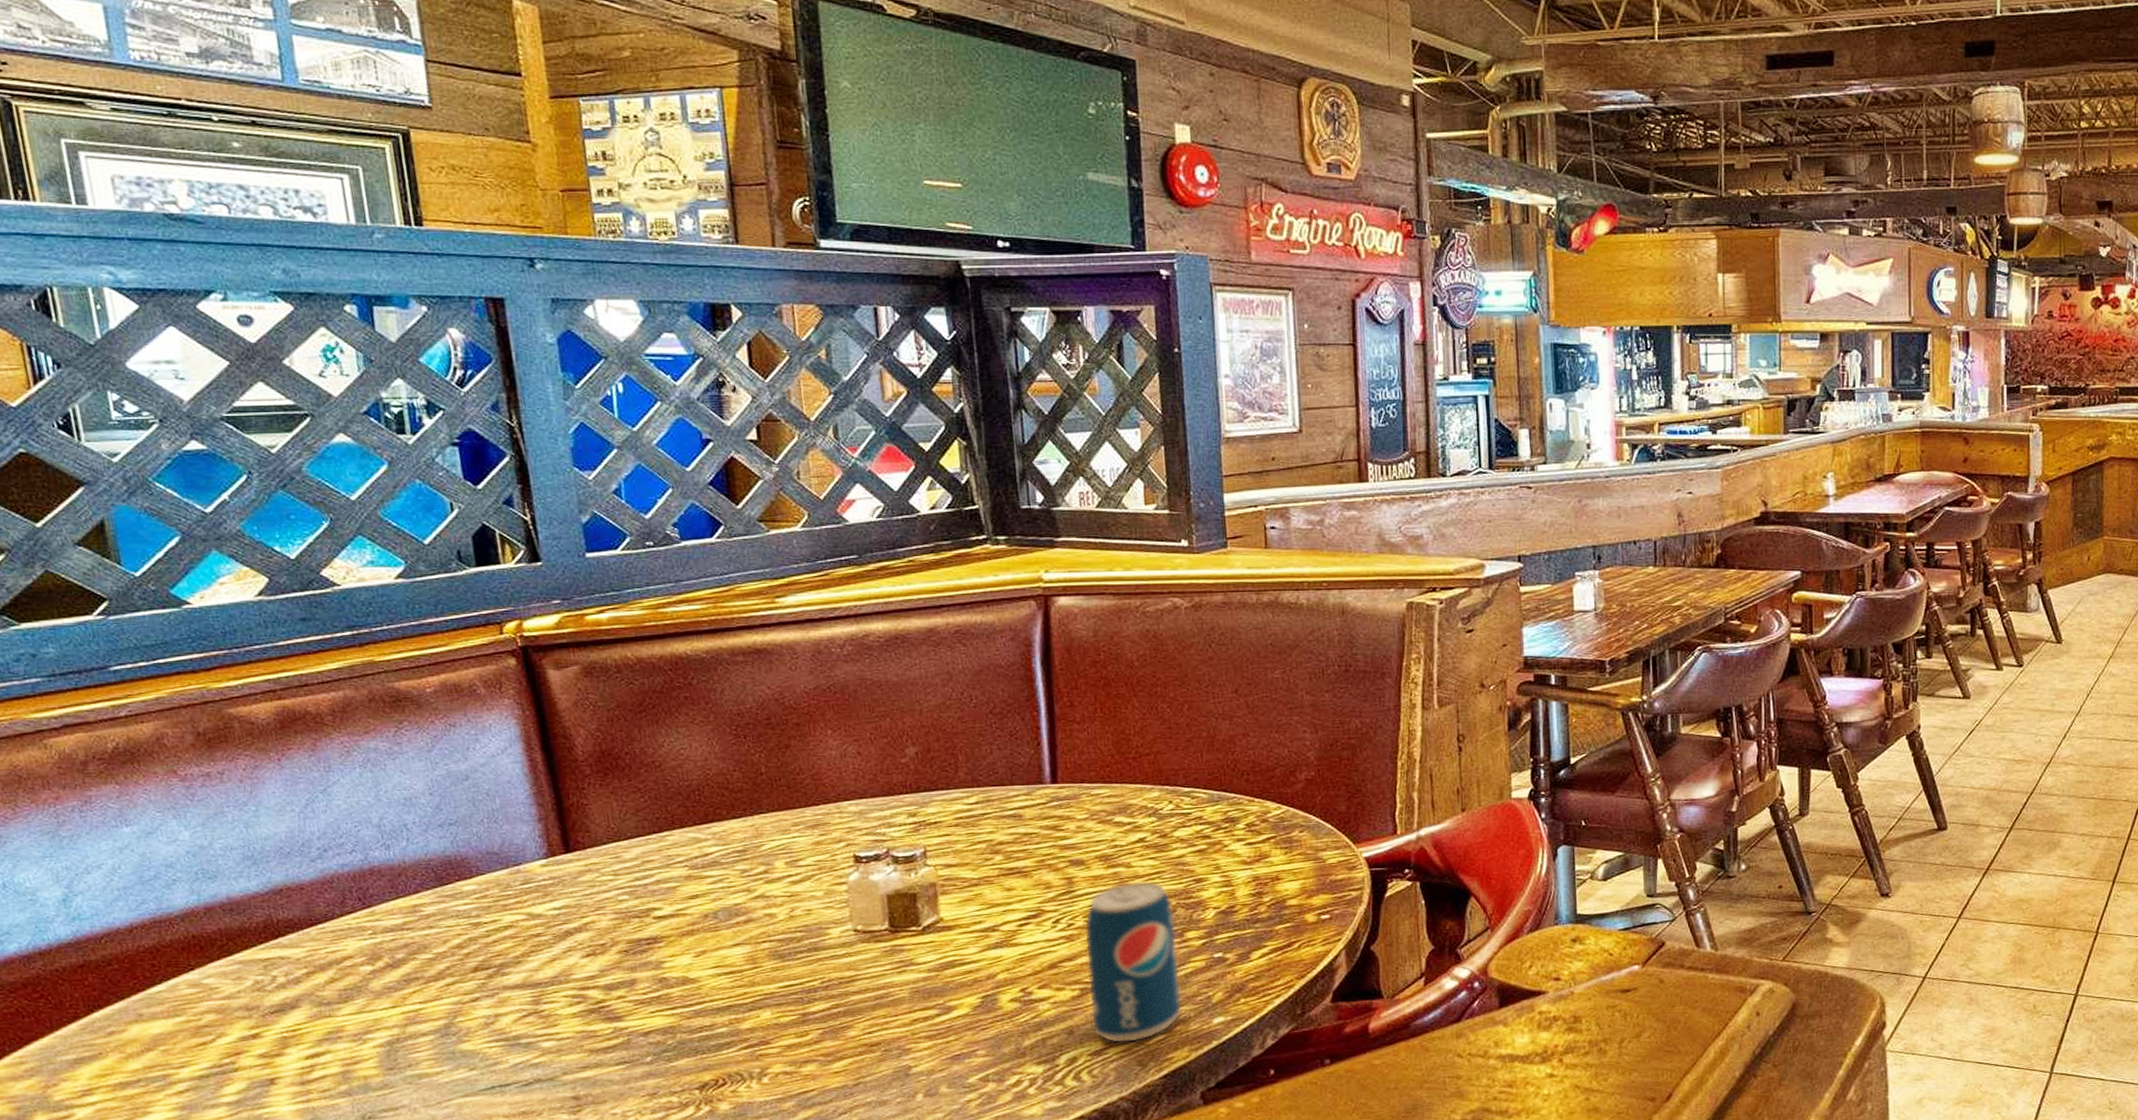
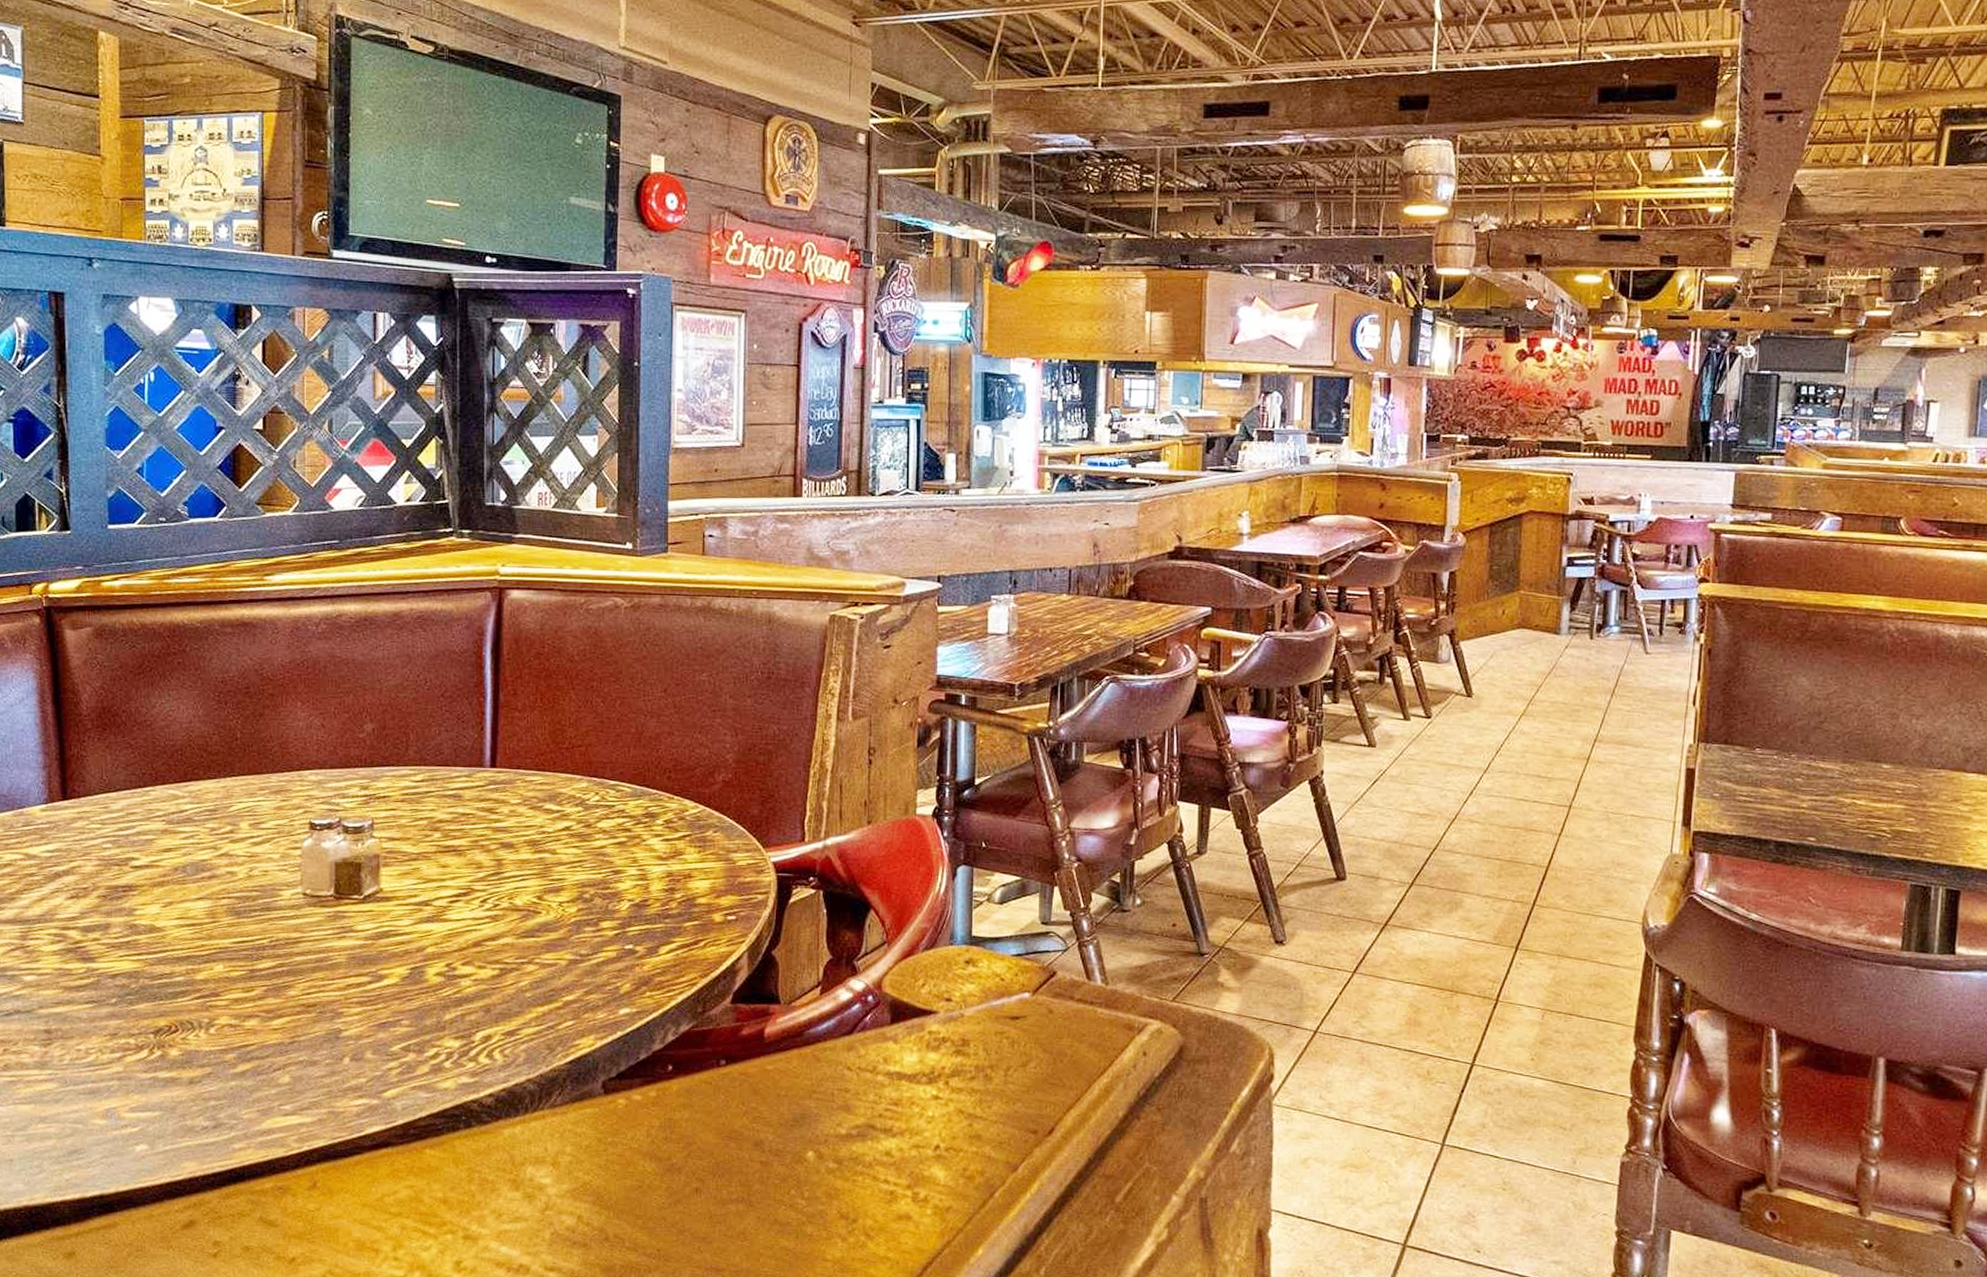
beverage can: present [1084,881,1183,1044] -> none [507,868,593,1026]

